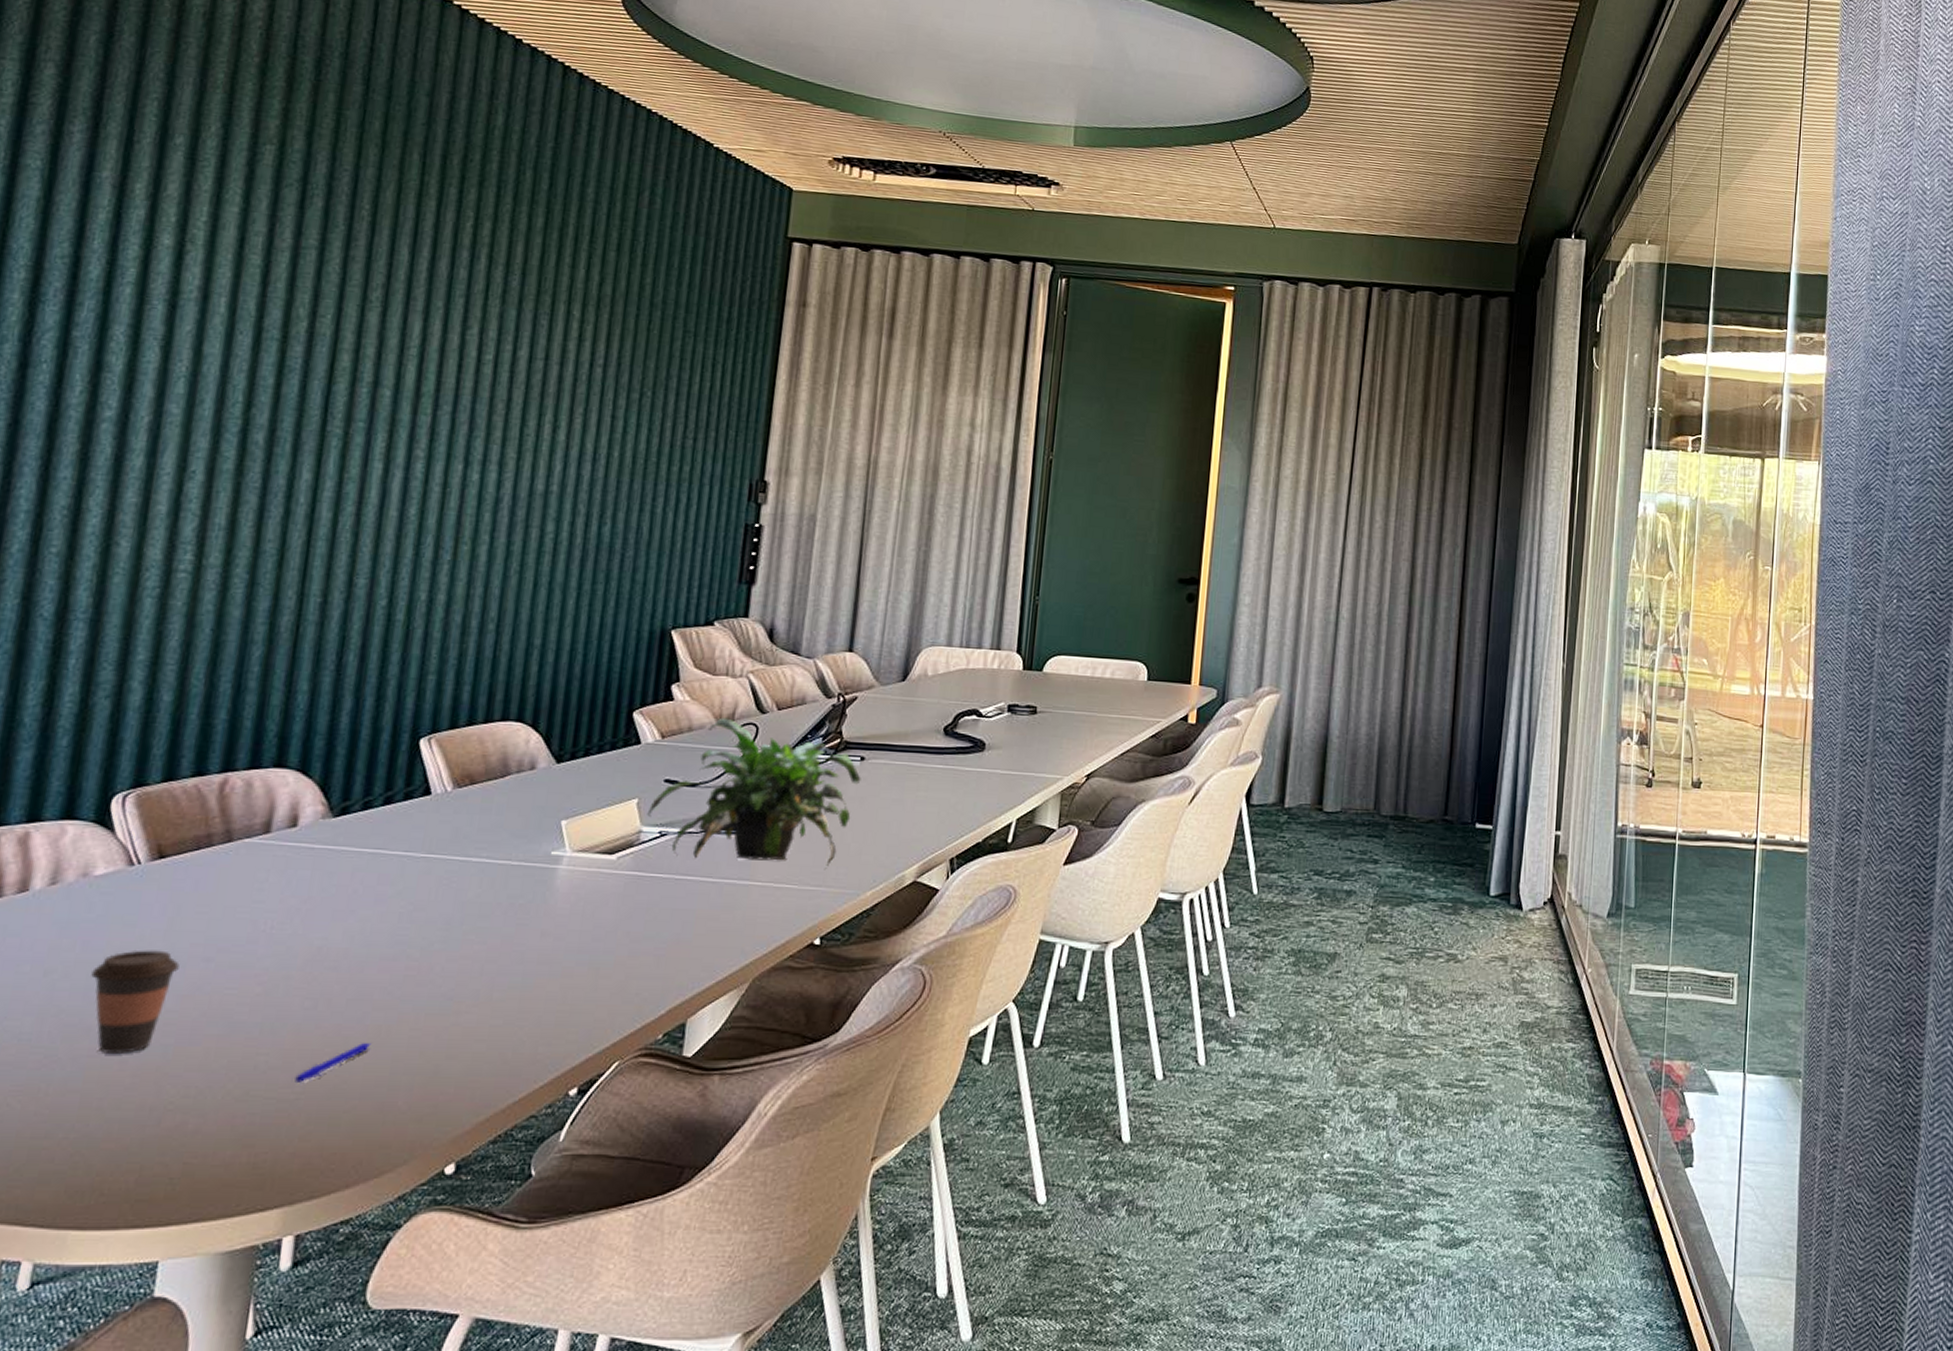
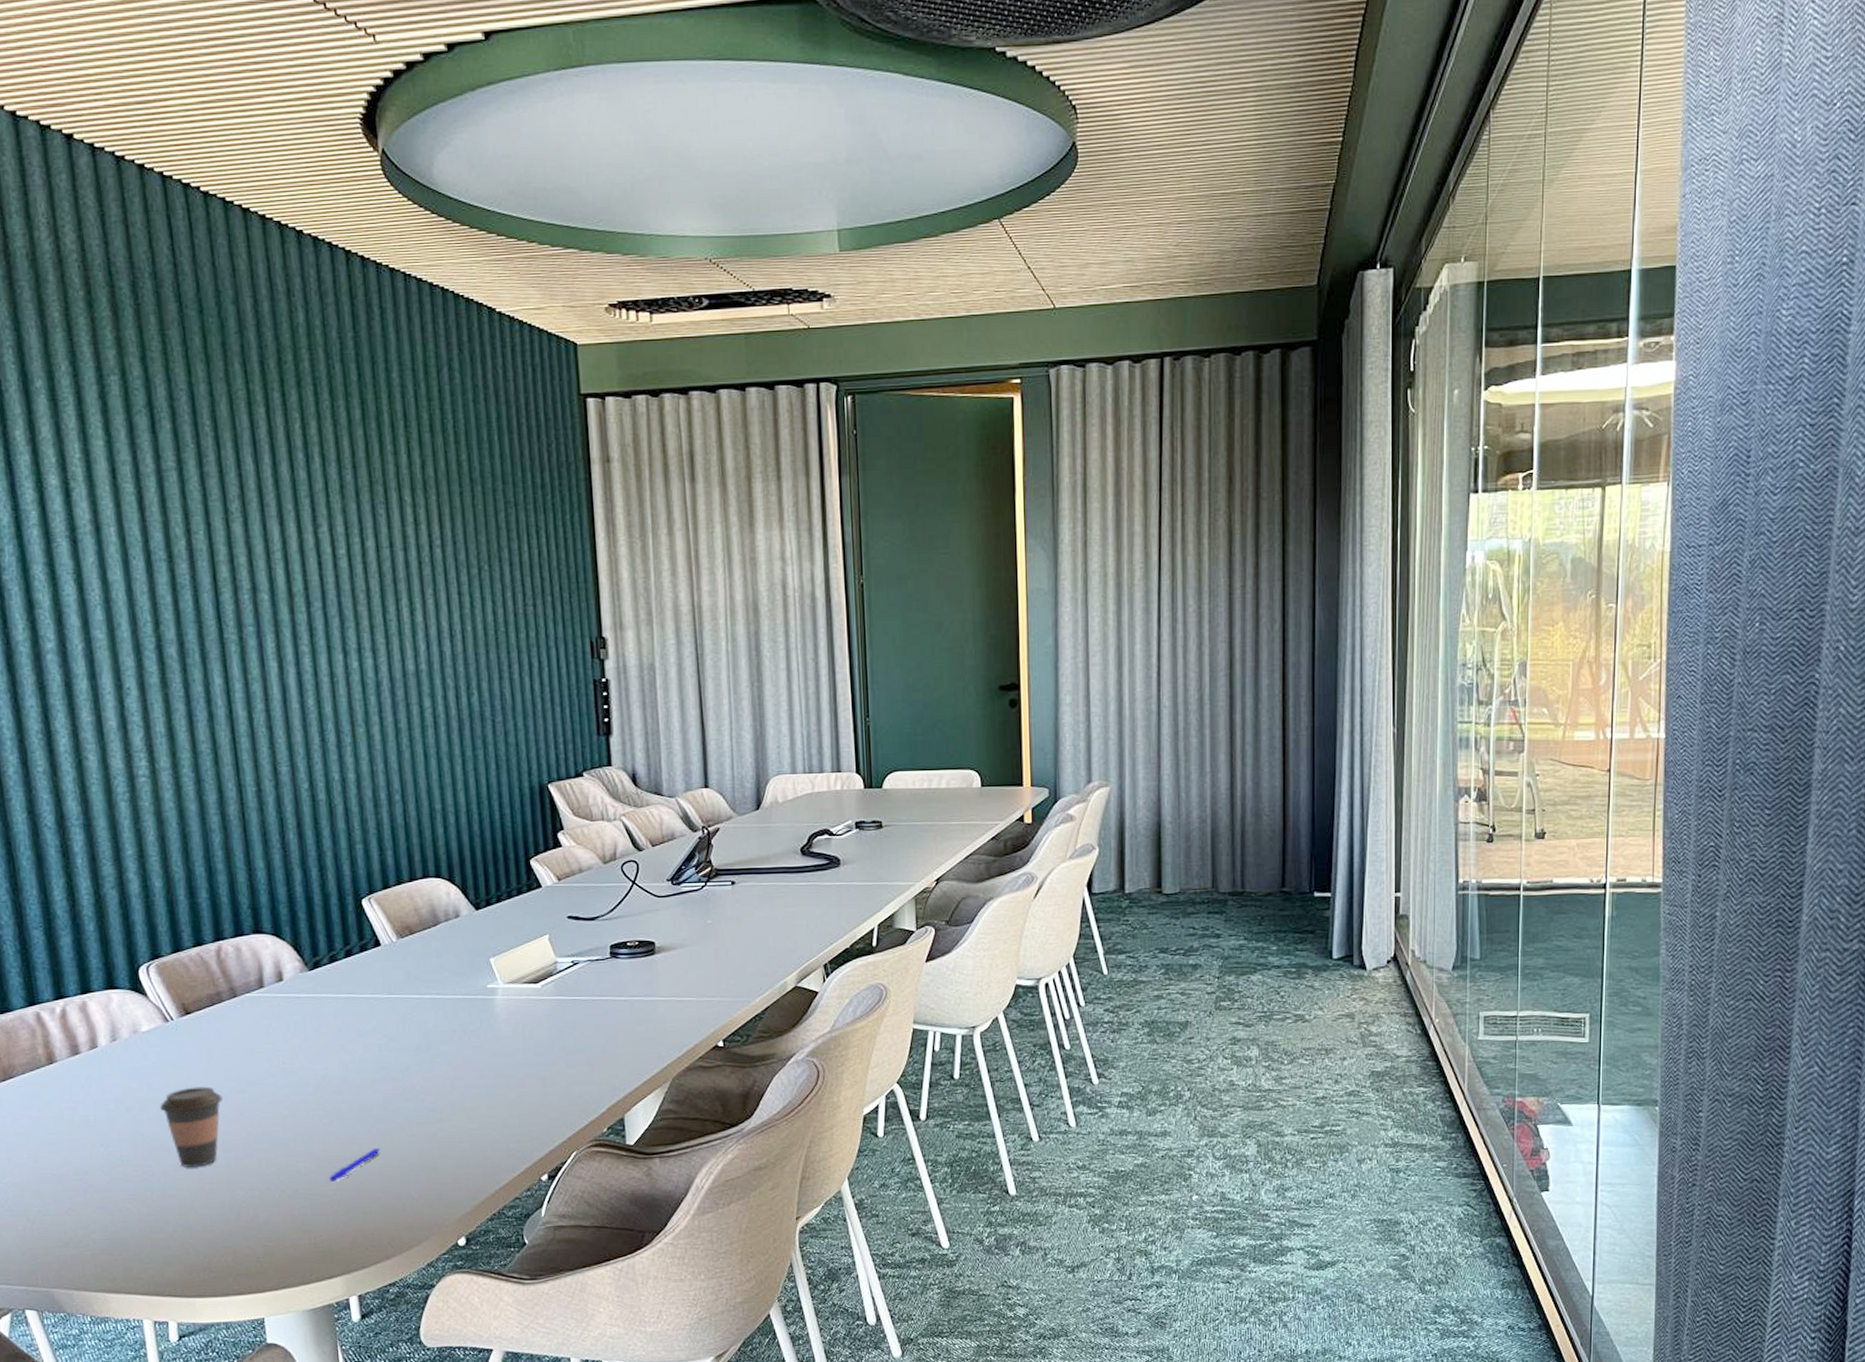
potted plant: present [647,718,861,870] -> none [559,858,735,983]

